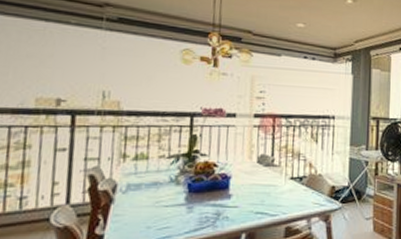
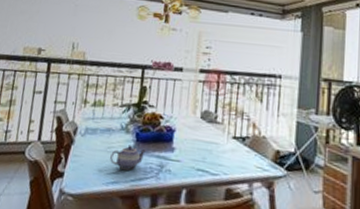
teapot: none [159,197,200,223] -> present [110,145,146,171]

